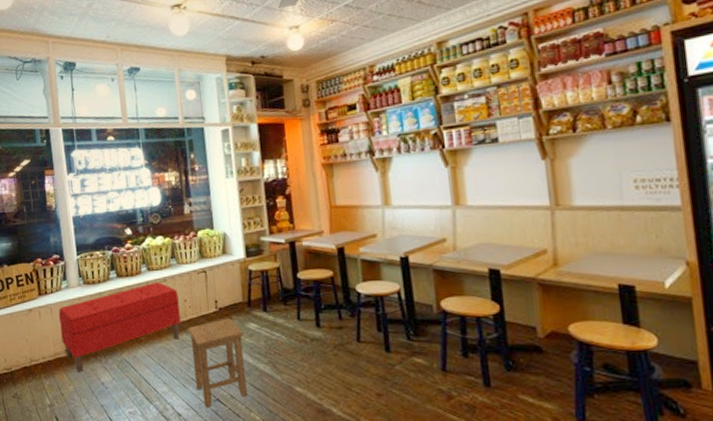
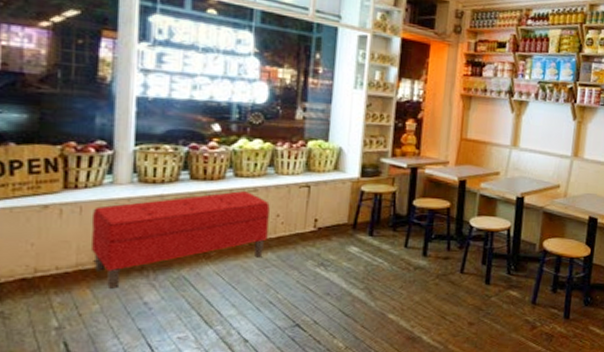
stool: present [188,318,247,408] -> none [274,239,342,333]

